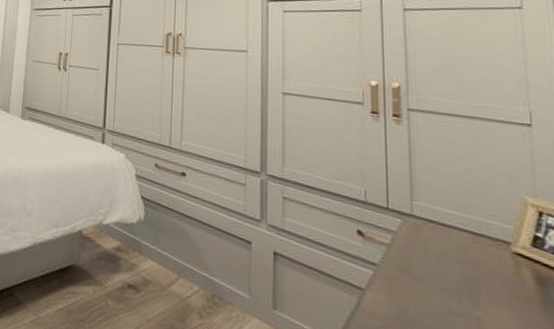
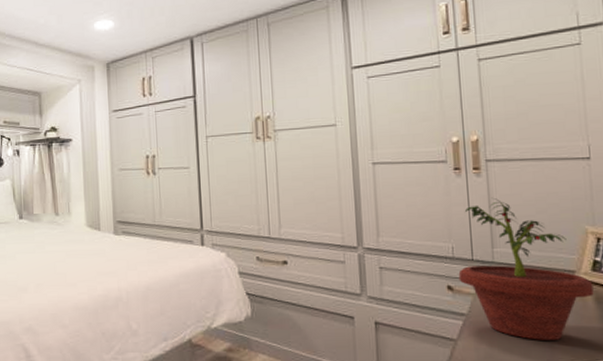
potted plant: none [370,147,534,315] -> present [458,197,594,340]

